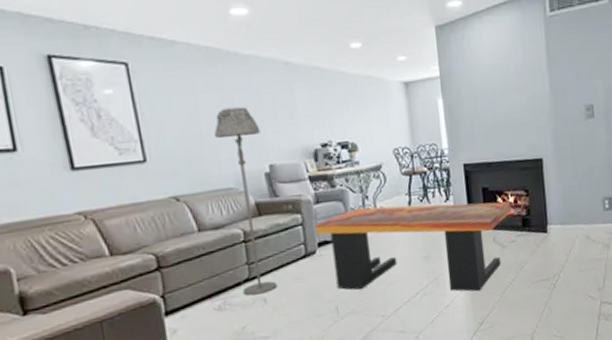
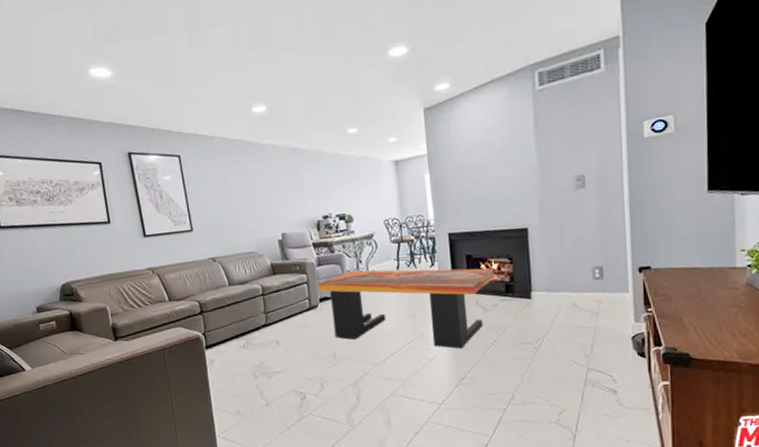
floor lamp: present [213,107,278,296] -> none [240,186,288,338]

